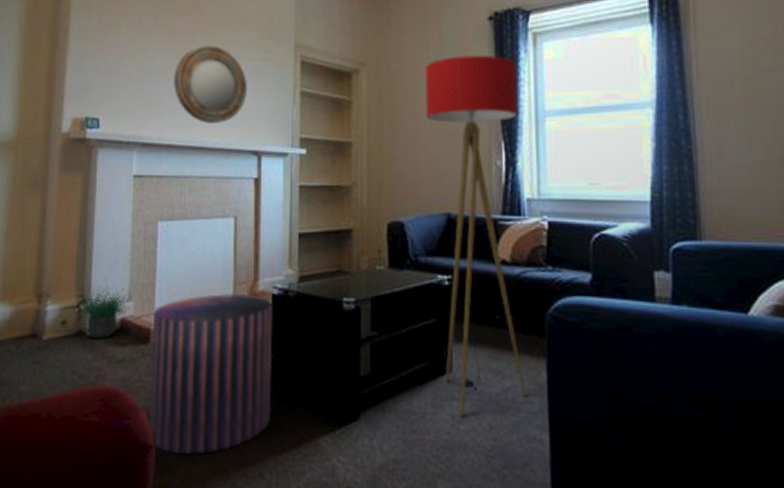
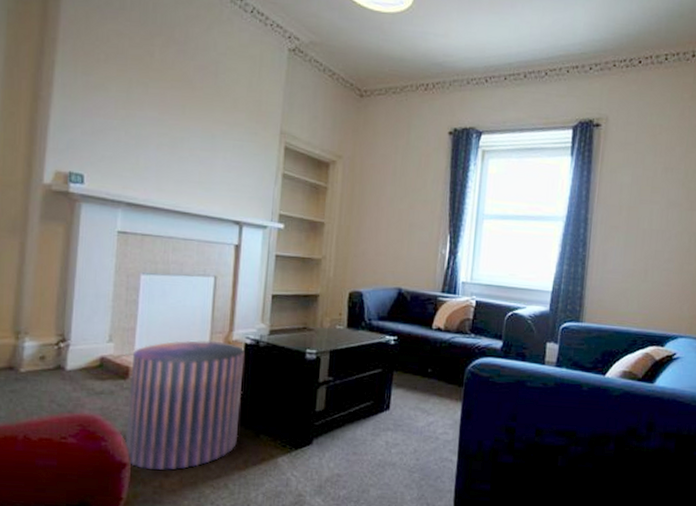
potted plant: present [73,281,129,339] -> none [52,323,110,374]
home mirror: present [174,45,247,123] -> none [162,120,233,193]
floor lamp: present [425,55,527,416] -> none [384,160,466,442]

